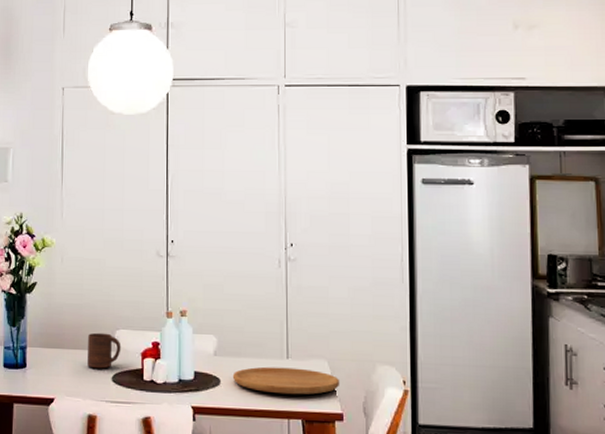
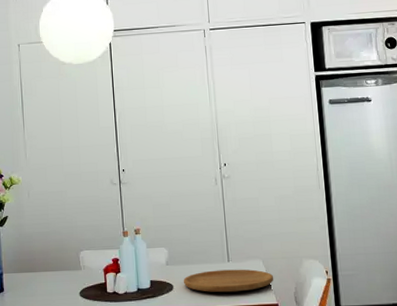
cup: present [88,332,121,369] -> none [56,255,86,287]

